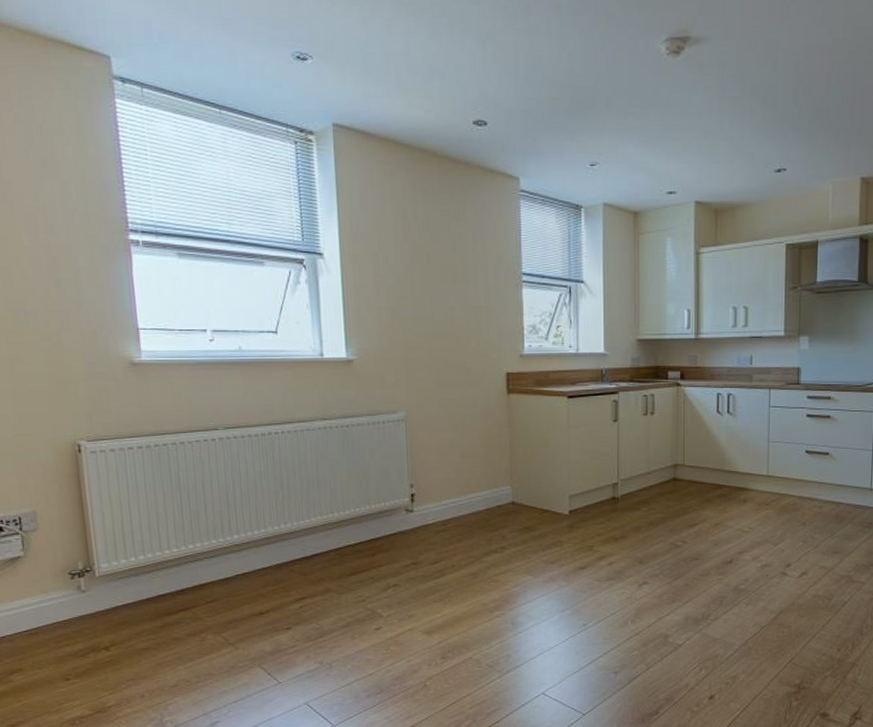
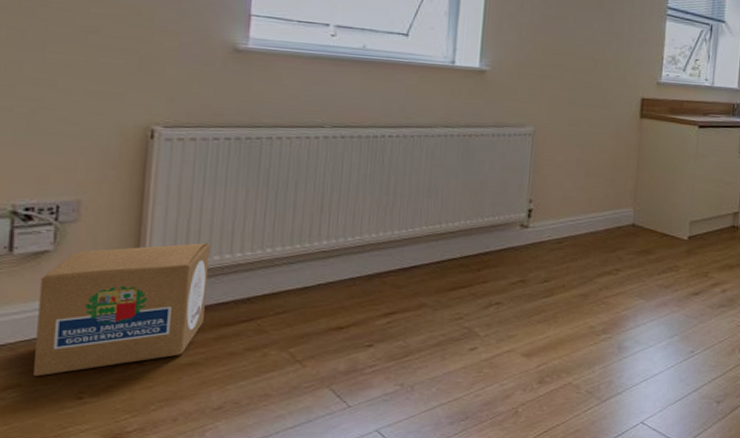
cardboard box: none [19,543,150,663] -> present [34,243,211,377]

